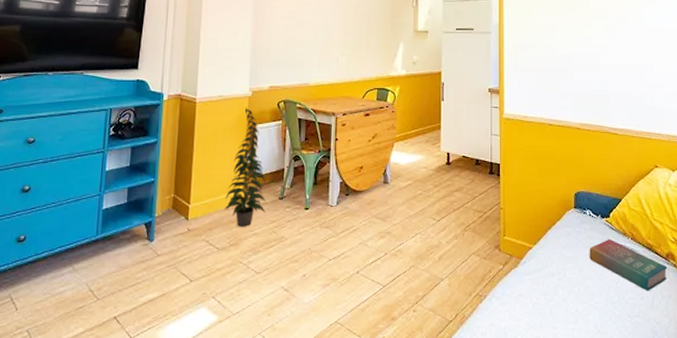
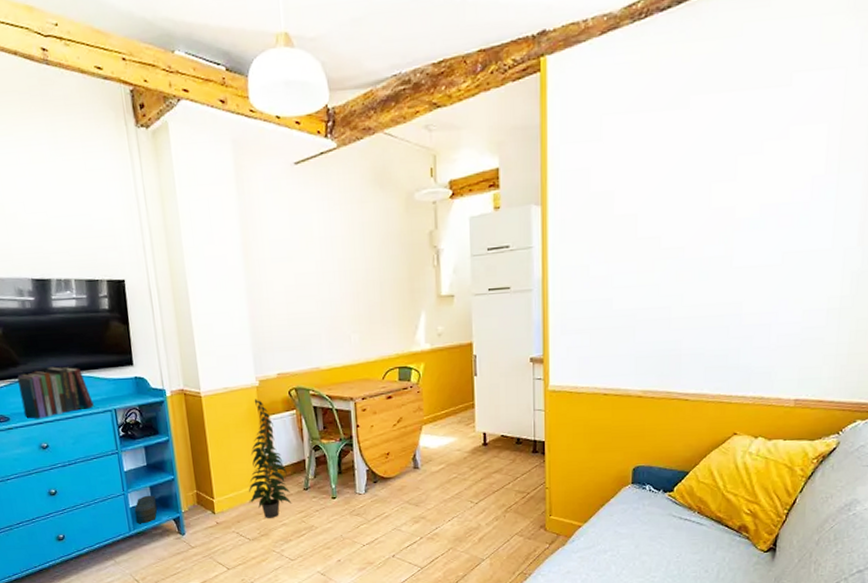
books: none [19,64,91,114] -> present [17,366,94,419]
decorative box: none [106,197,132,228] -> present [134,495,158,524]
book: present [589,238,668,291] -> none [647,513,739,564]

